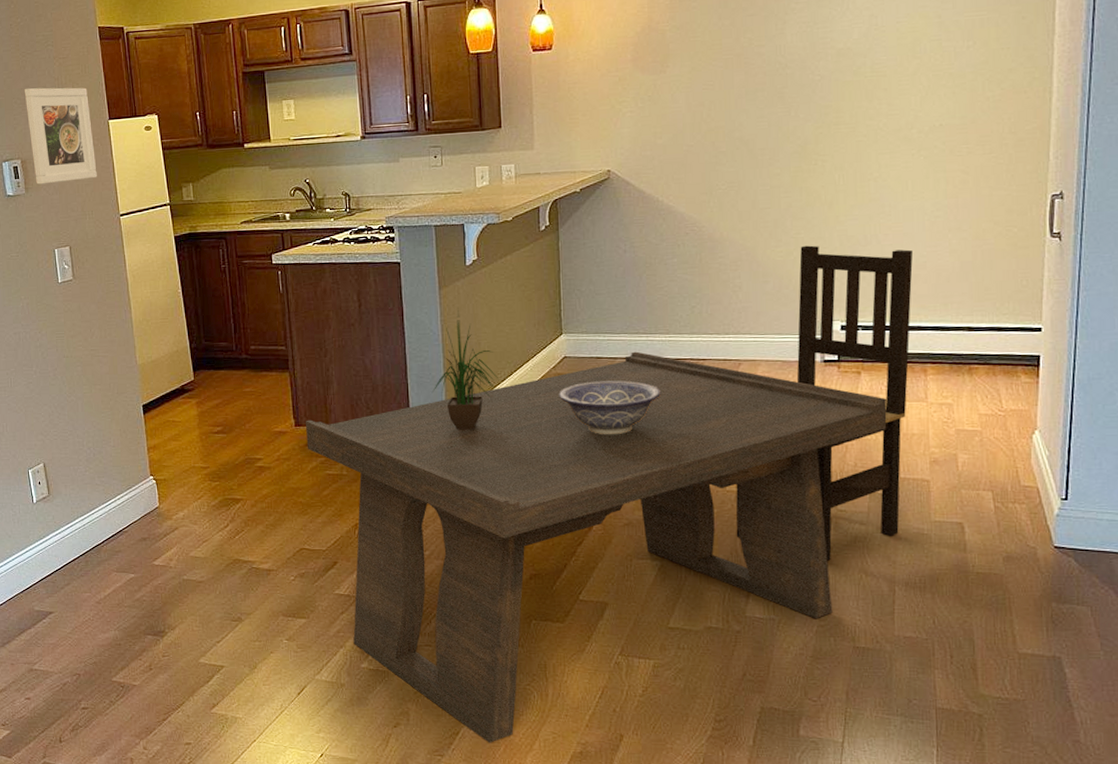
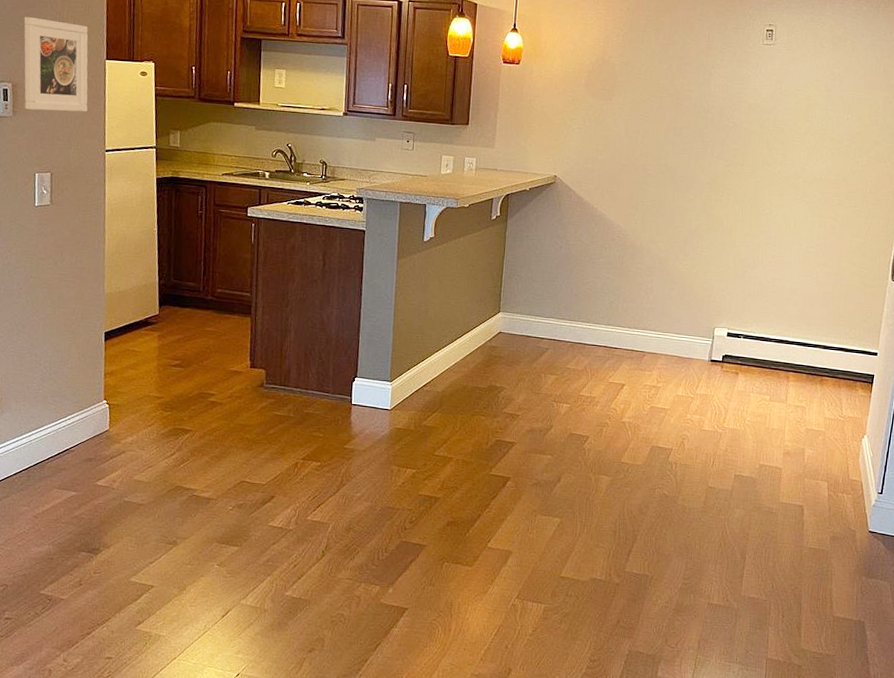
coffee table: present [305,351,887,743] -> none [259,334,756,671]
potted plant: present [431,308,499,430] -> none [379,278,441,388]
decorative bowl: present [558,380,662,435] -> none [490,356,578,405]
dining chair: present [736,245,914,561] -> none [625,262,789,529]

